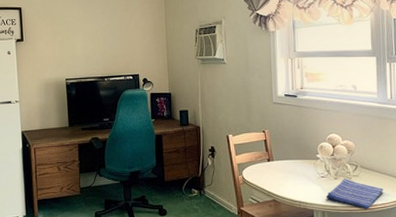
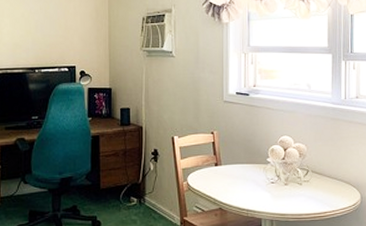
dish towel: present [325,177,383,209] -> none [274,183,333,217]

